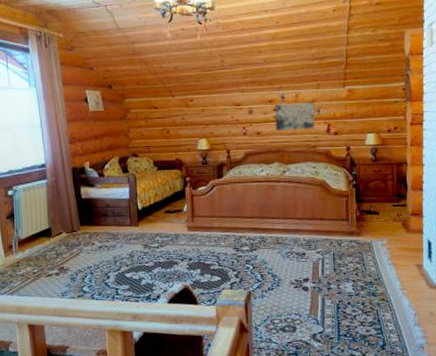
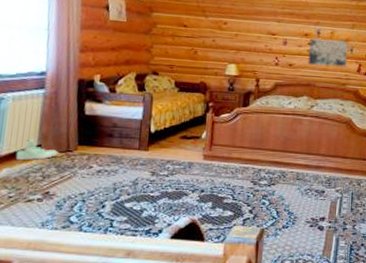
sneaker: none [33,223,65,242] -> present [15,139,58,161]

